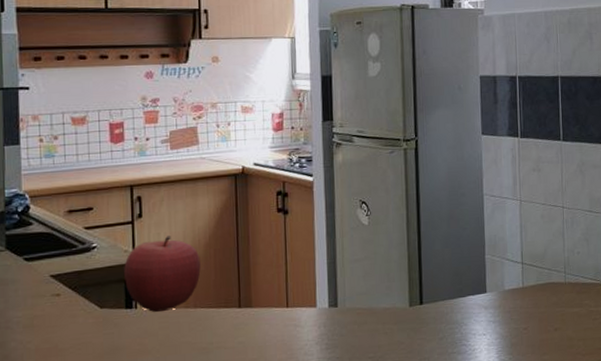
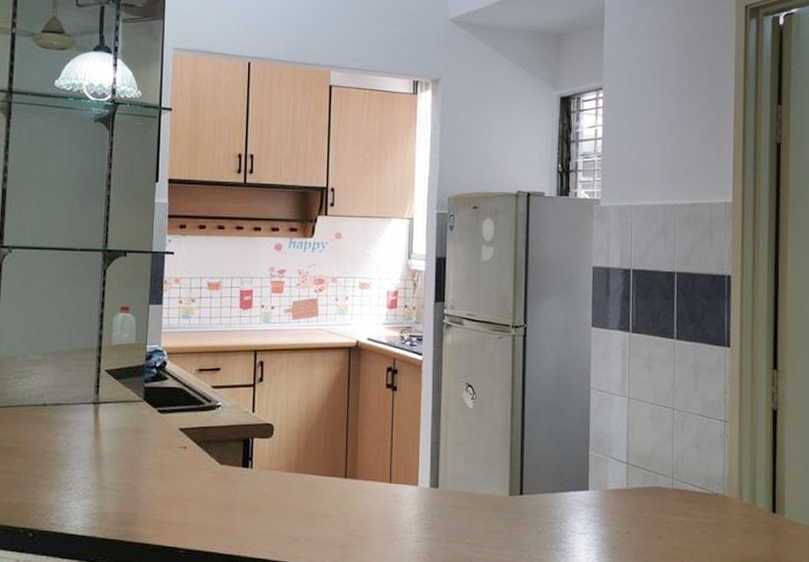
fruit: present [124,236,201,312] -> none [243,401,312,473]

